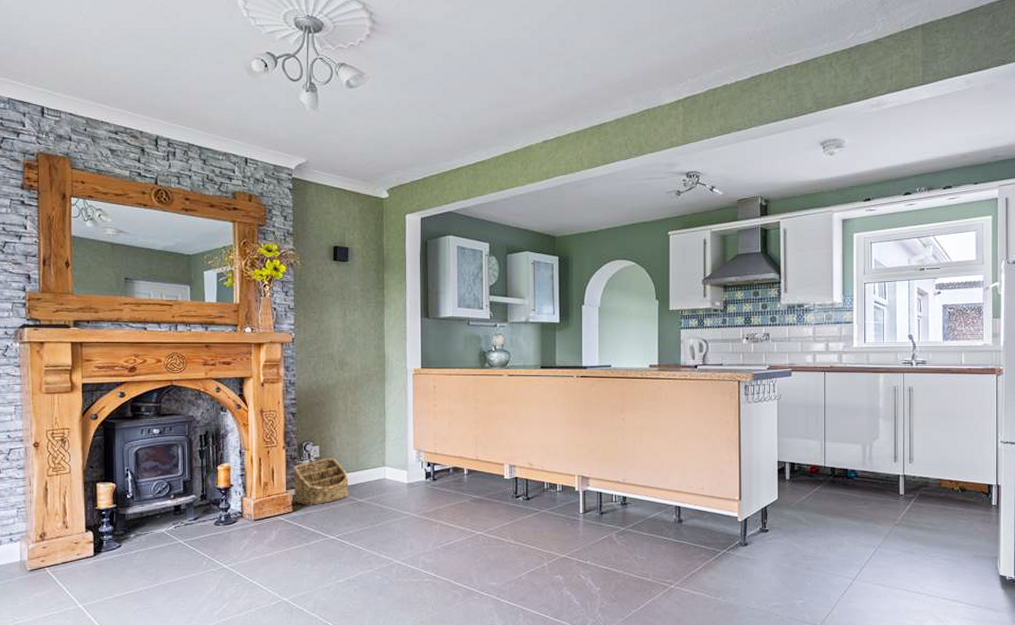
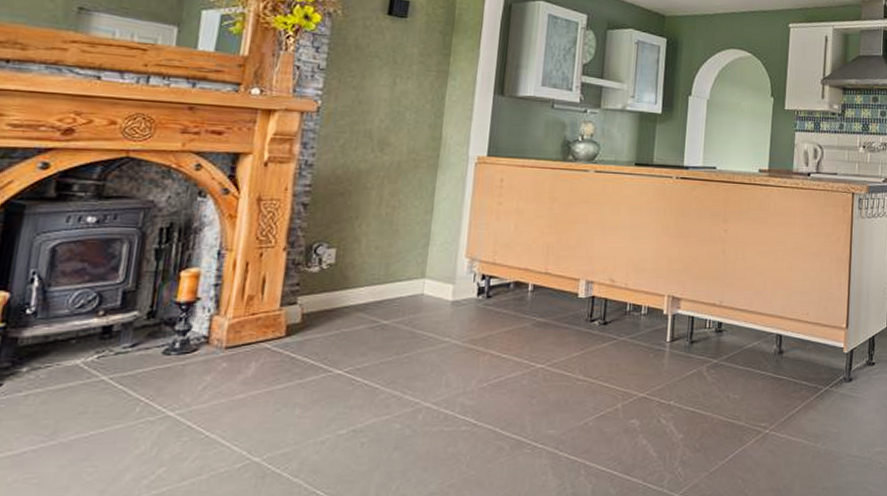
basket: present [292,458,349,506] -> none [289,264,372,329]

